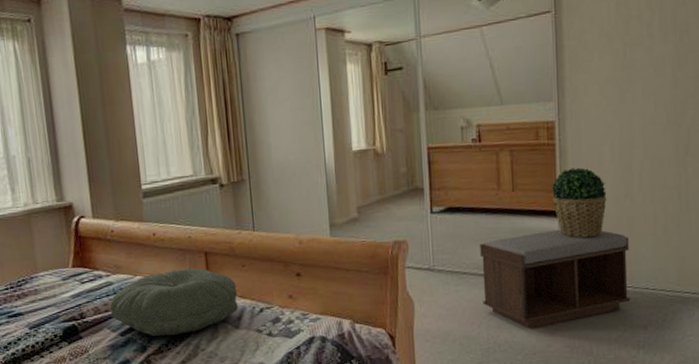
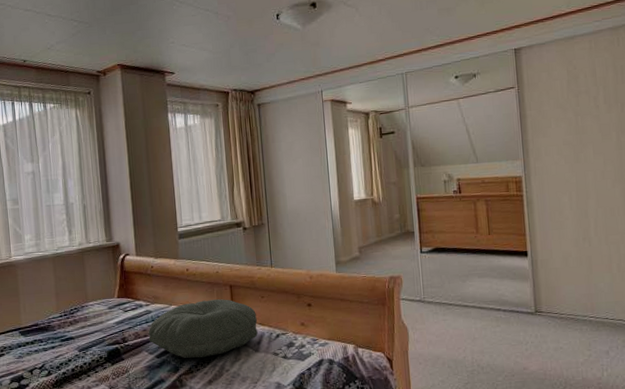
bench: present [480,229,631,328] -> none [463,267,594,353]
potted plant: present [552,167,607,239] -> none [522,215,569,275]

